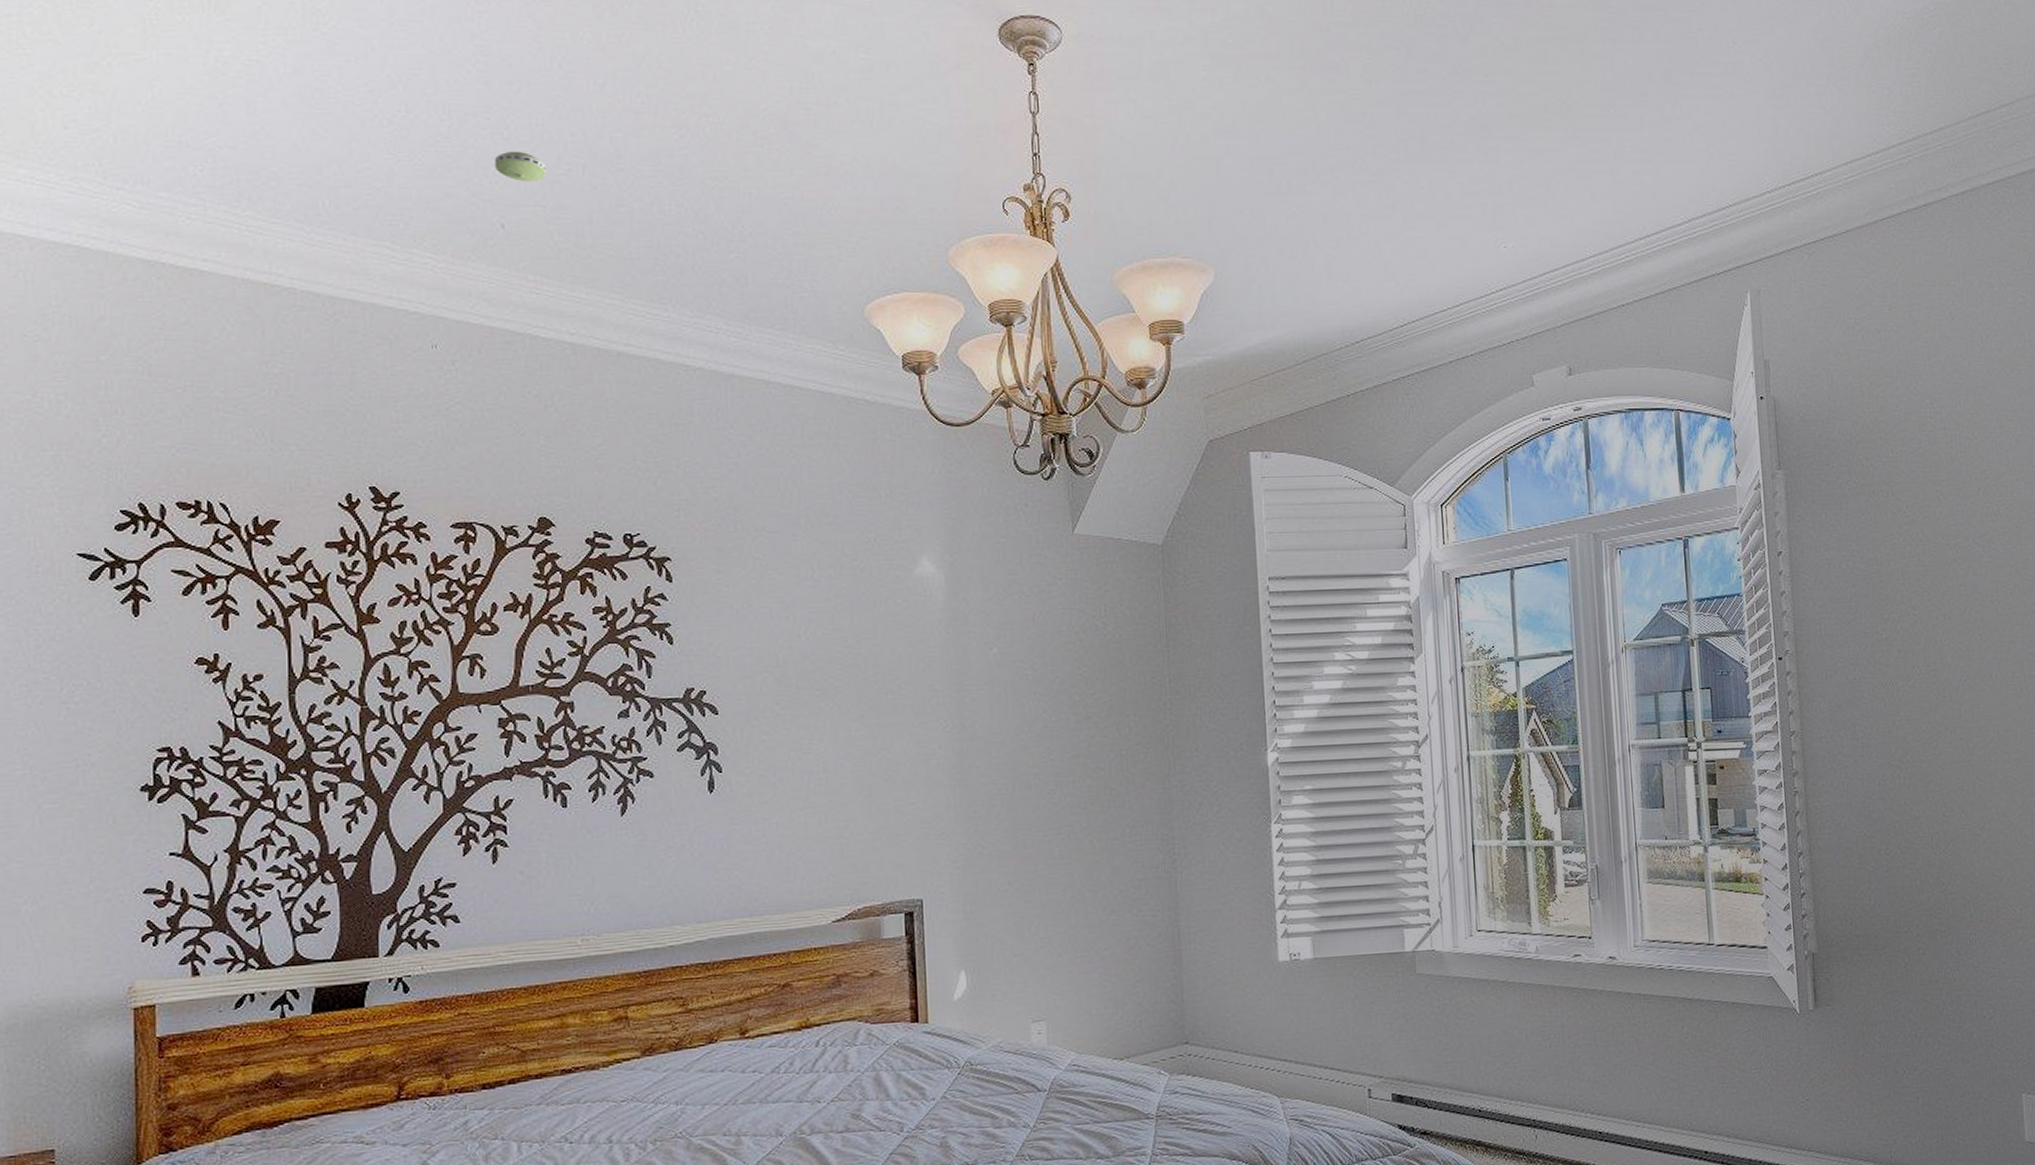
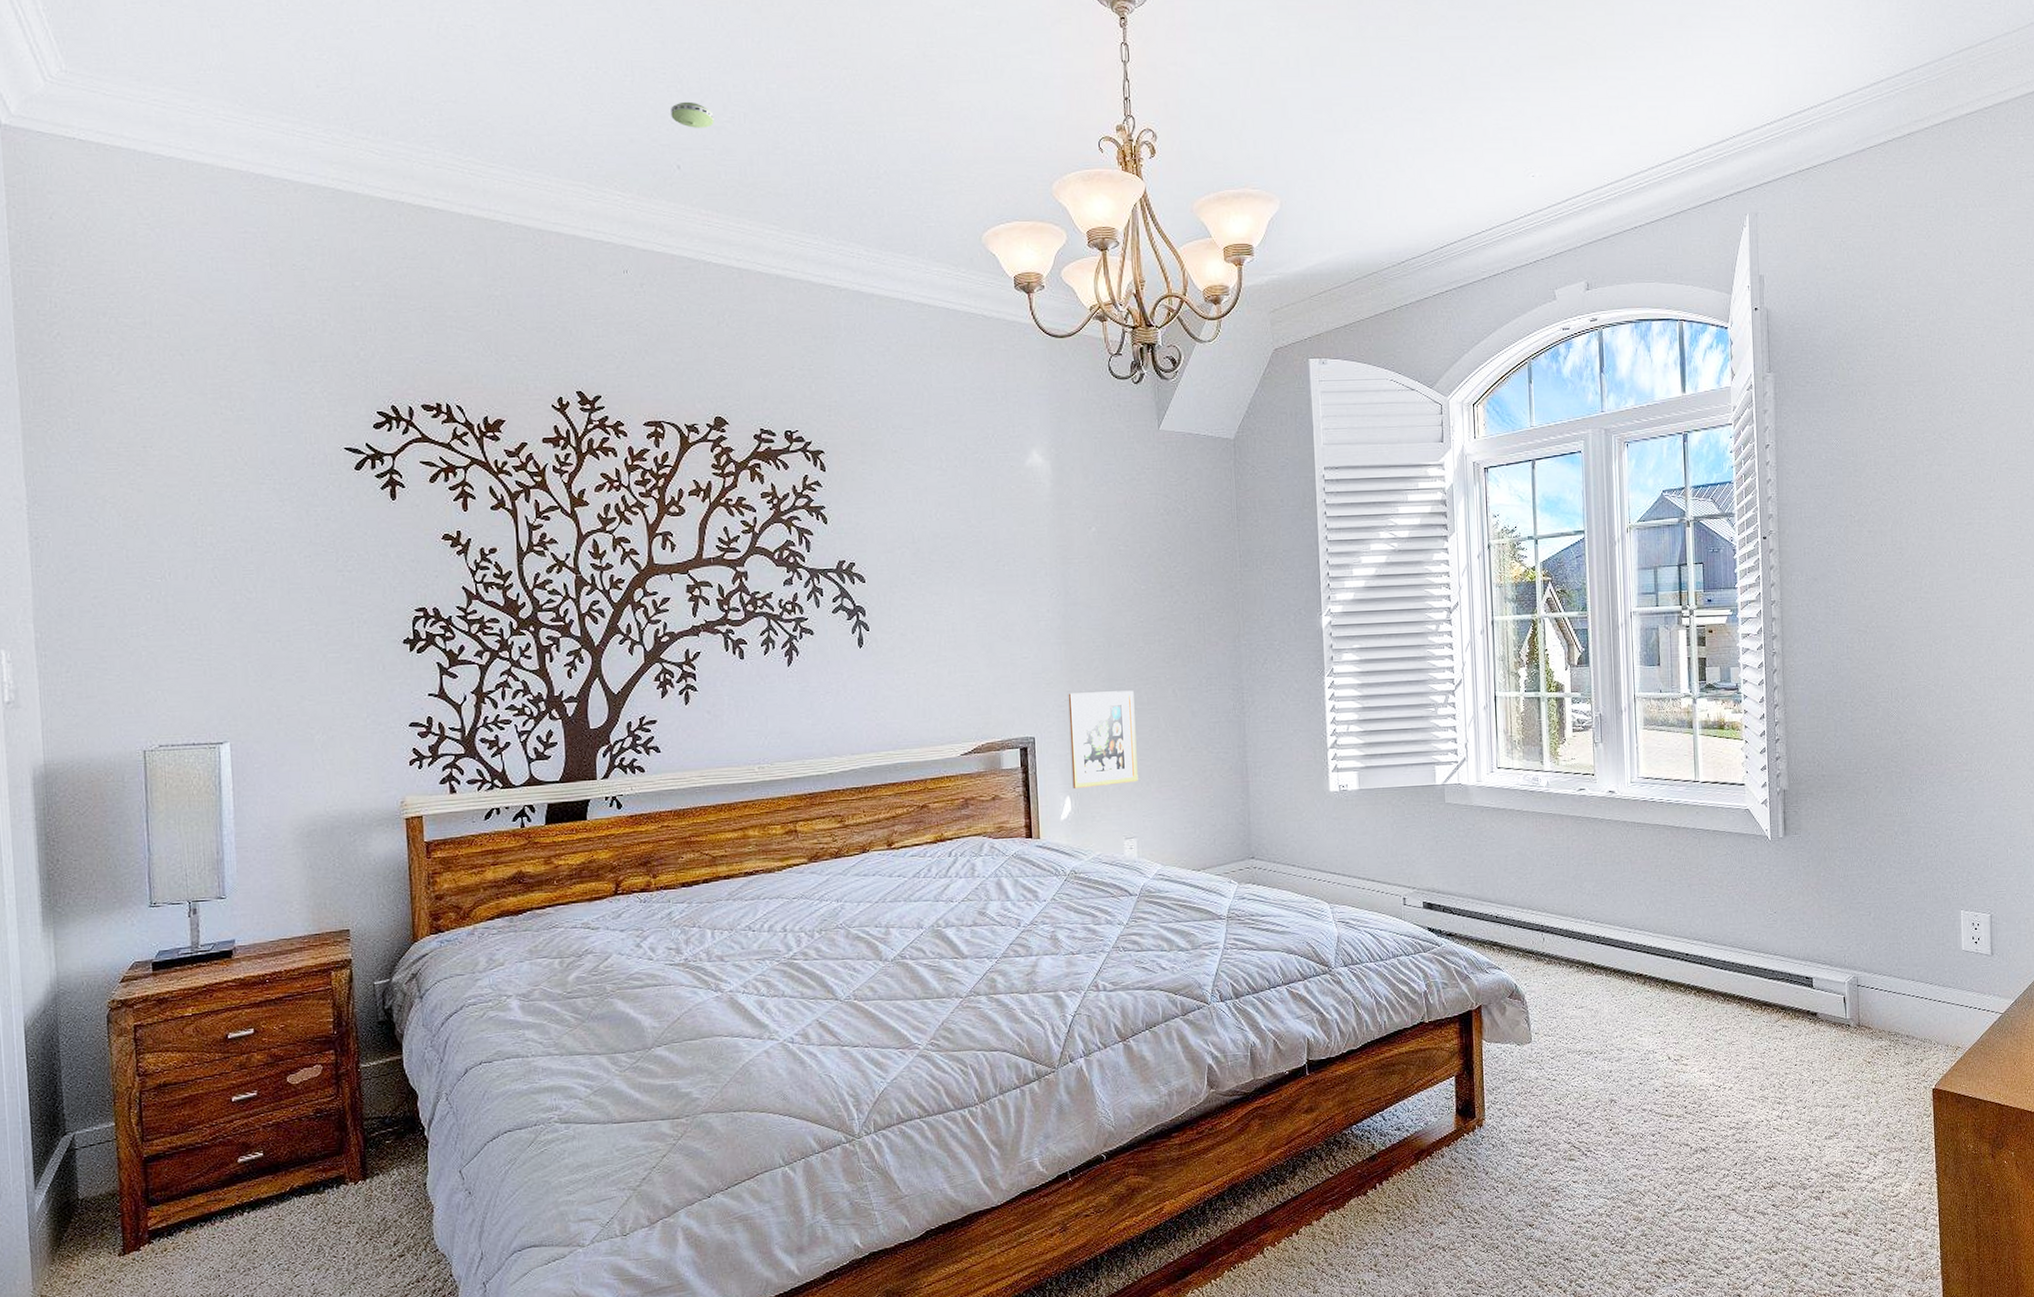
picture frame: none [963,842,1048,961] -> present [1068,690,1138,788]

